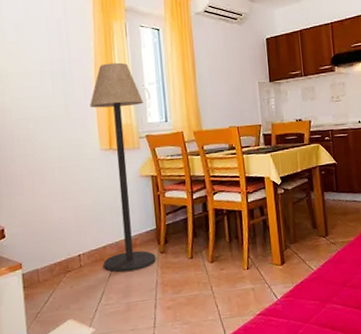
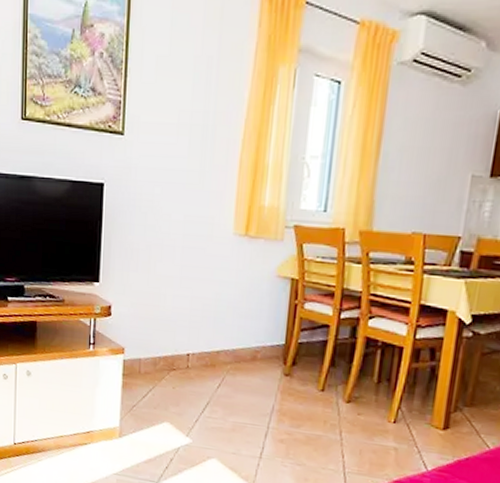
floor lamp: present [90,62,156,273] -> none [214,122,300,389]

